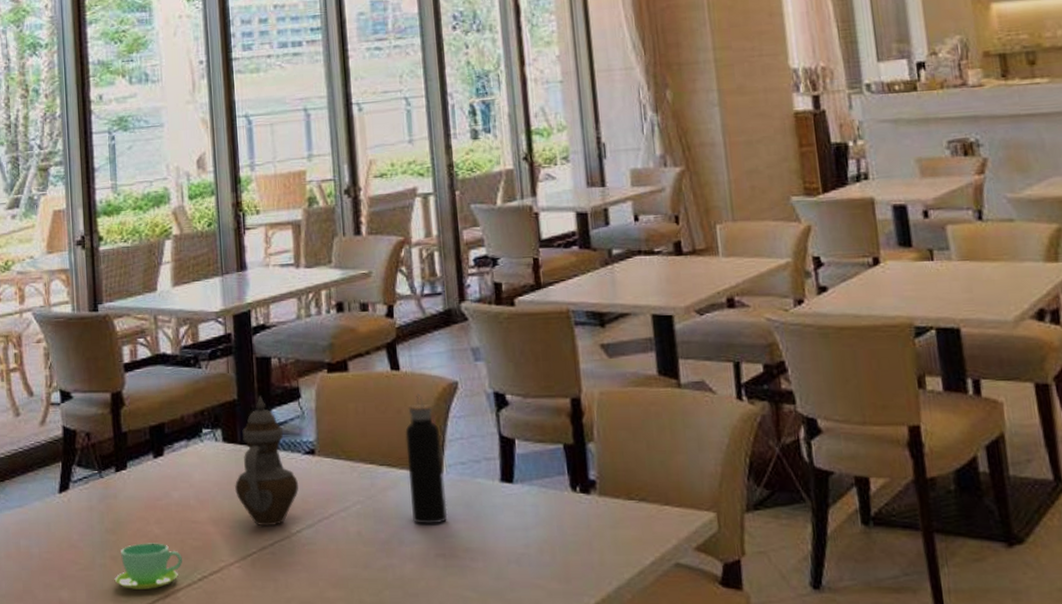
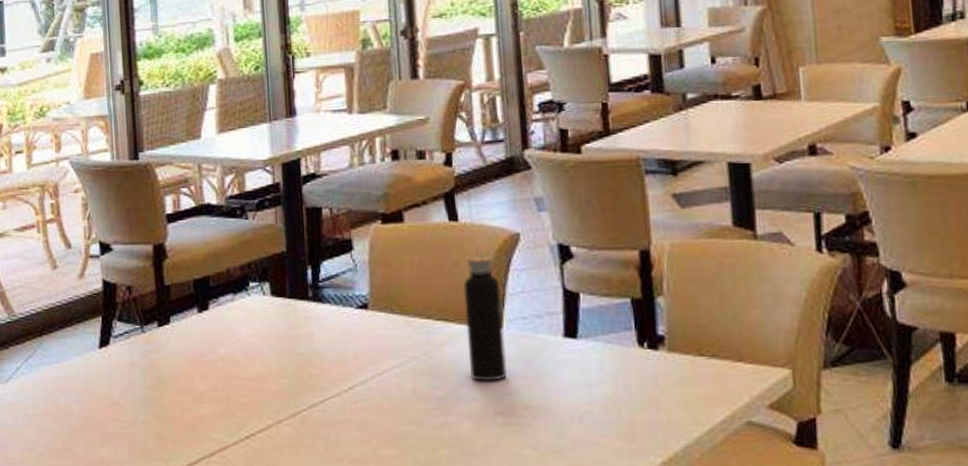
cup: present [114,543,182,589] -> none [157,400,229,447]
teapot: present [235,395,298,525] -> none [284,247,350,382]

